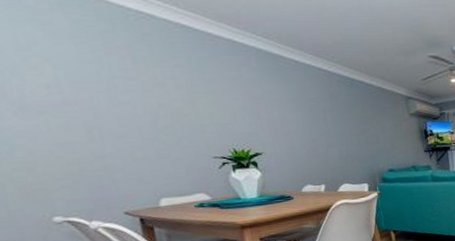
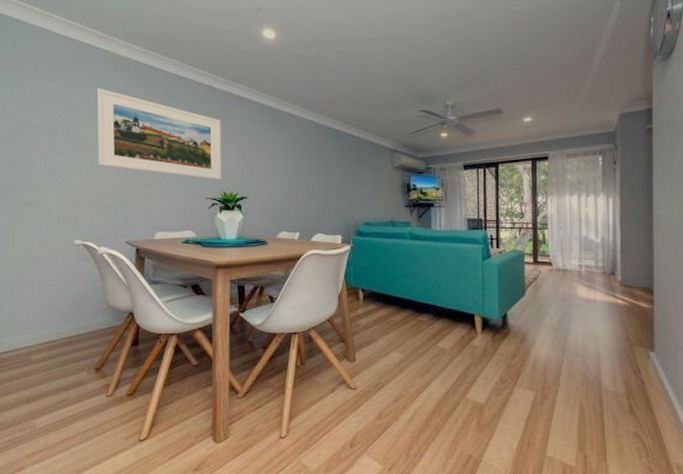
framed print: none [27,27,227,137] -> present [97,88,221,180]

